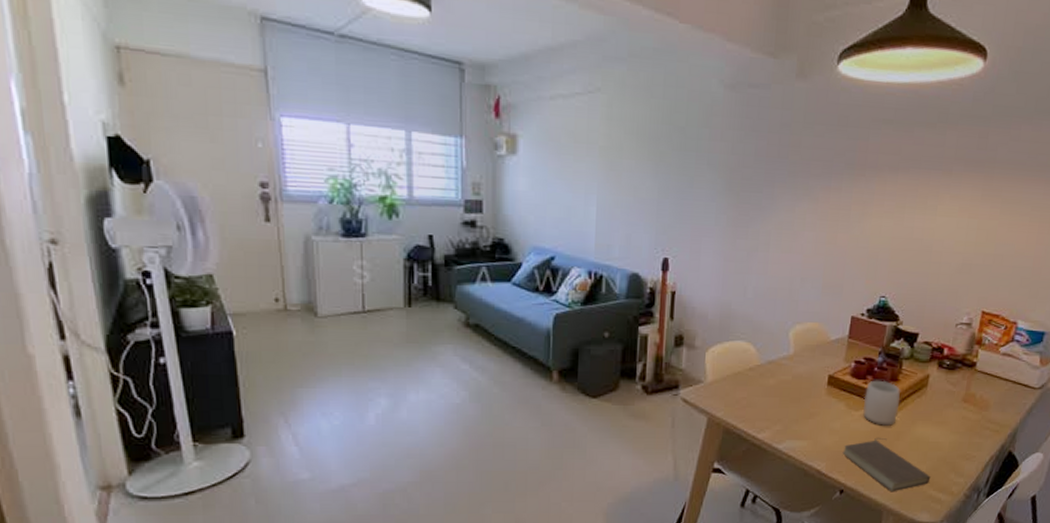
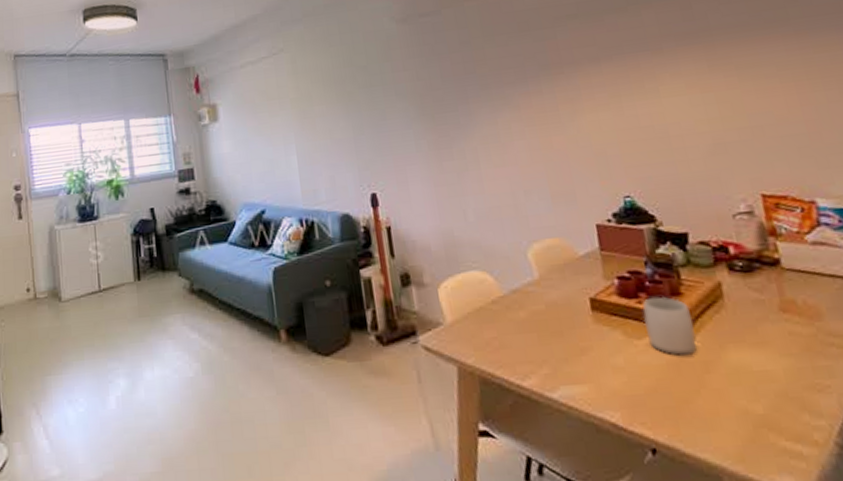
book: present [842,437,931,492] -> none [638,371,776,448]

